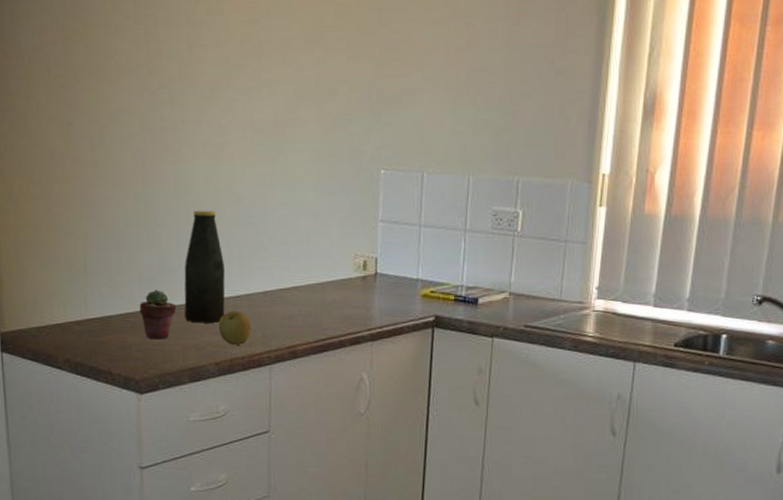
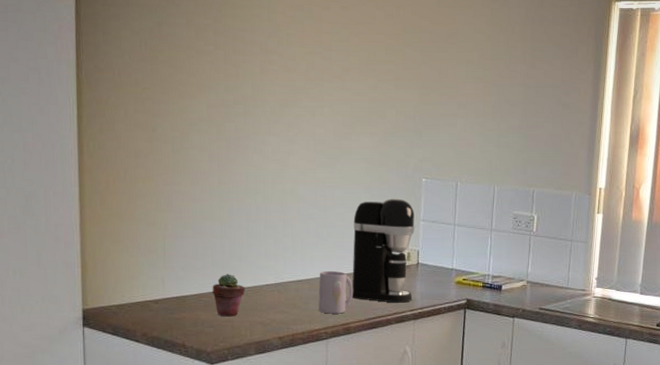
bottle: present [184,210,225,323] -> none [252,207,289,303]
apple: present [218,311,251,345] -> none [282,293,311,322]
mug: none [259,283,300,335] -> present [318,270,354,314]
coffee maker: none [298,195,372,321] -> present [351,198,415,303]

